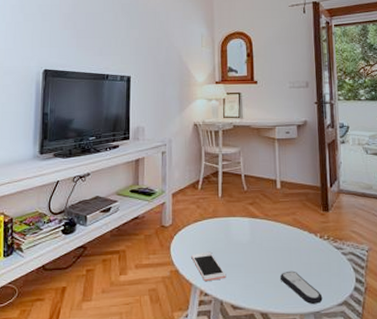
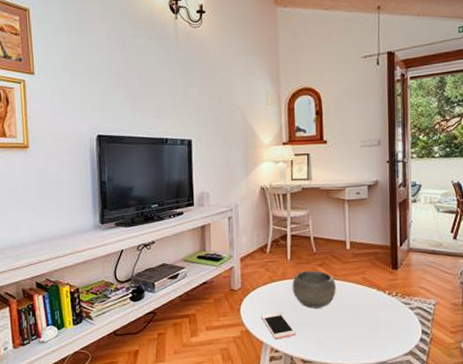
bowl: none [223,210,267,250] -> present [292,271,336,309]
remote control: present [281,270,323,305] -> none [349,326,390,356]

